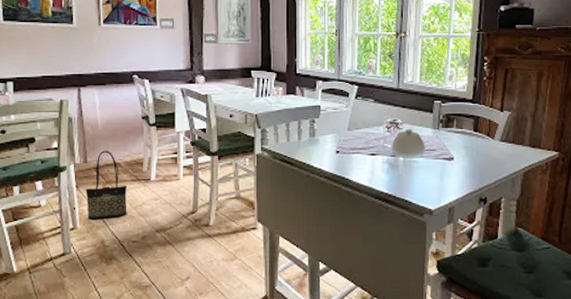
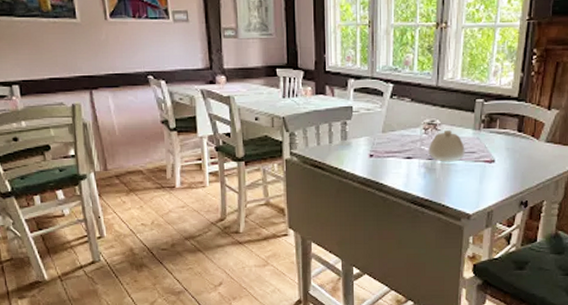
tote bag: present [86,151,127,220] -> none [109,157,154,228]

